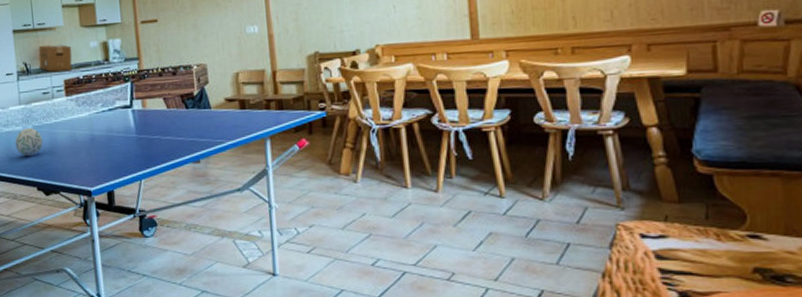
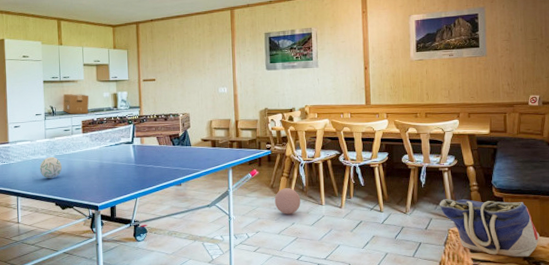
ball: none [334,164,375,201] -> present [274,188,301,214]
tote bag: none [599,177,783,268] -> present [439,199,540,257]

